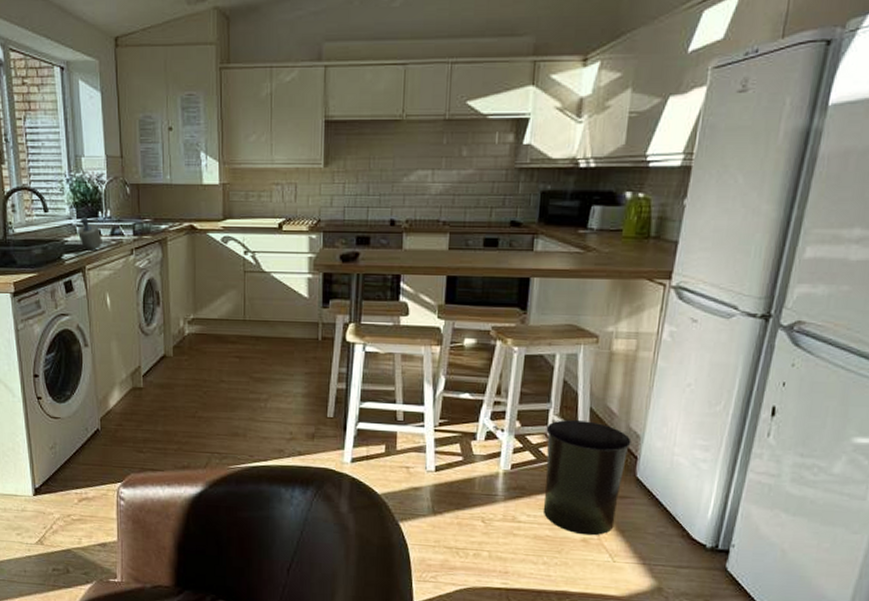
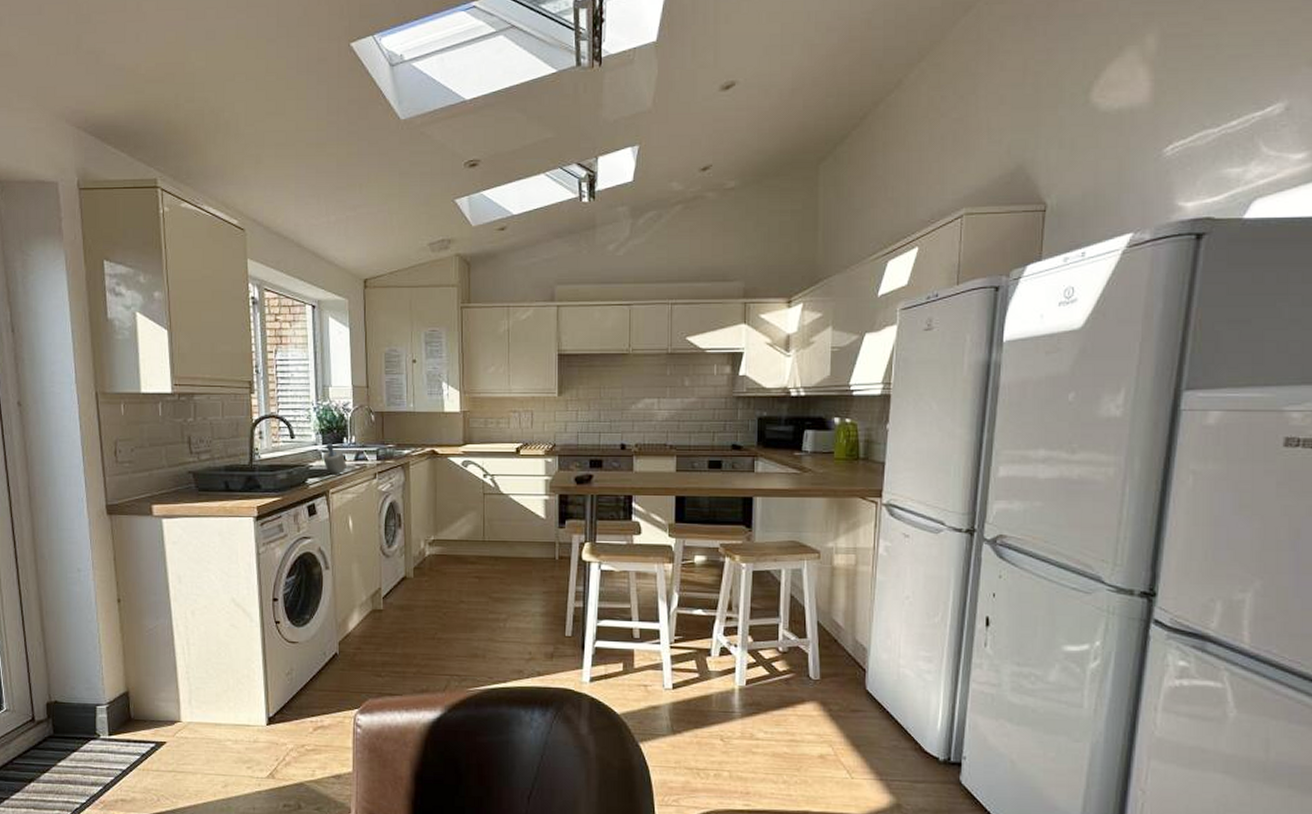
waste bin: present [543,420,631,536] -> none [777,634,859,752]

